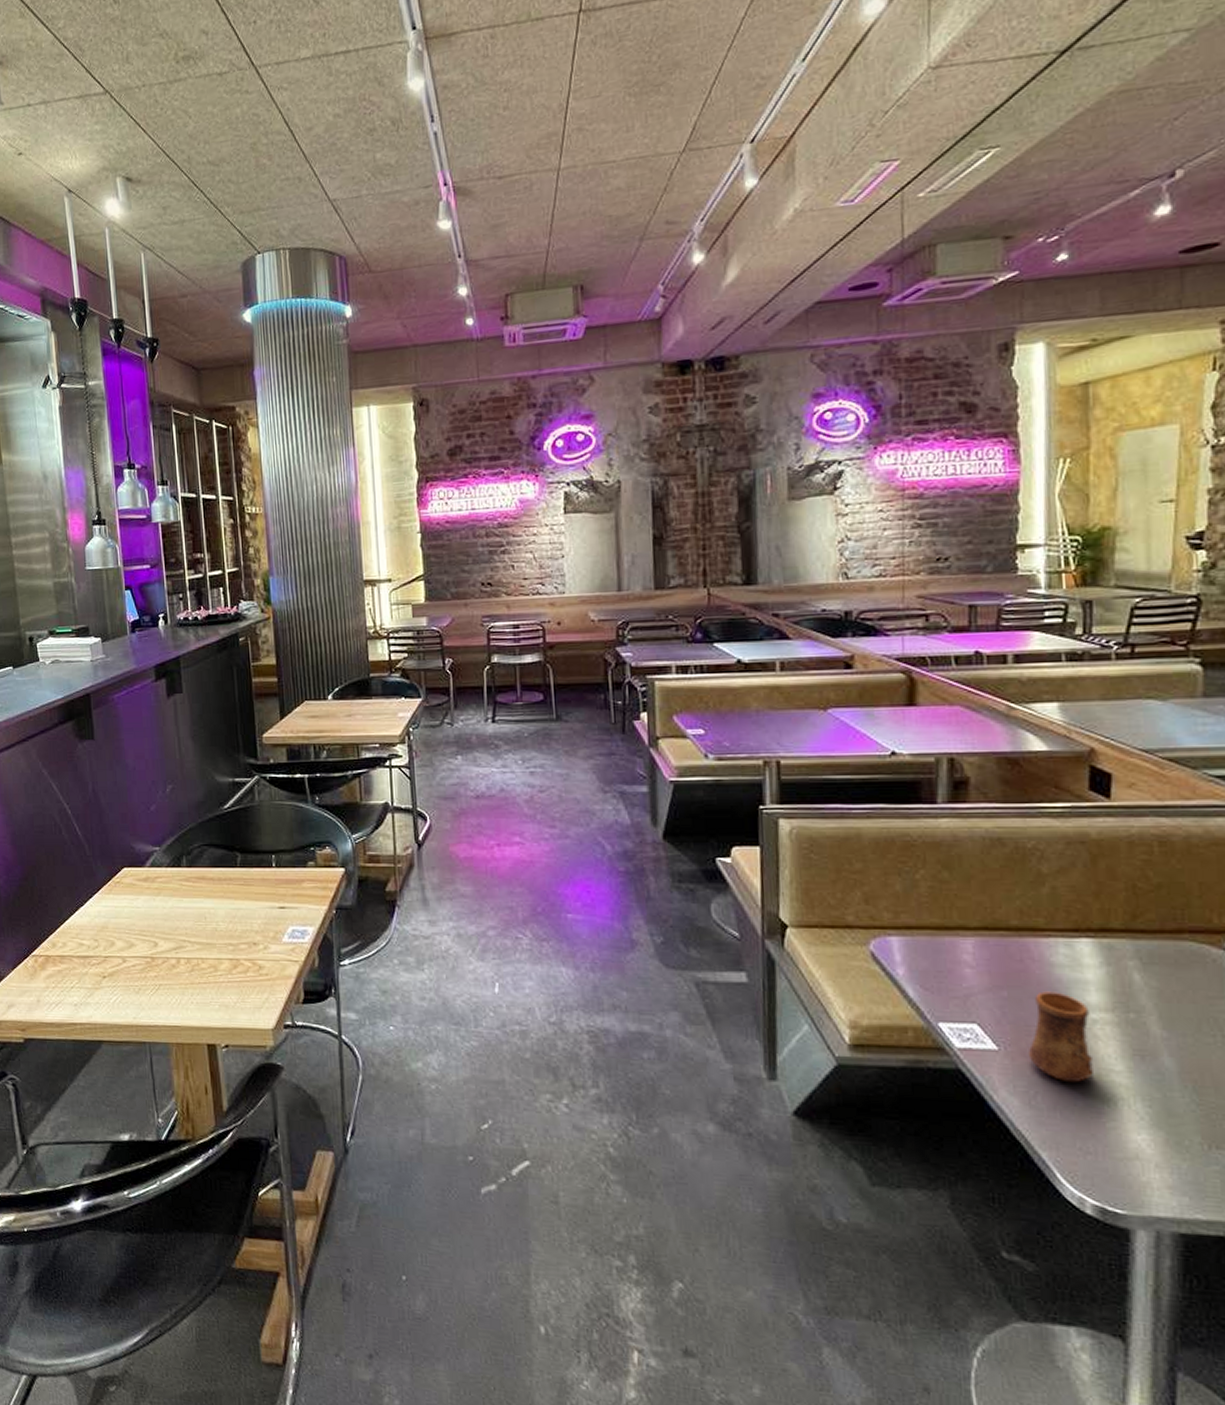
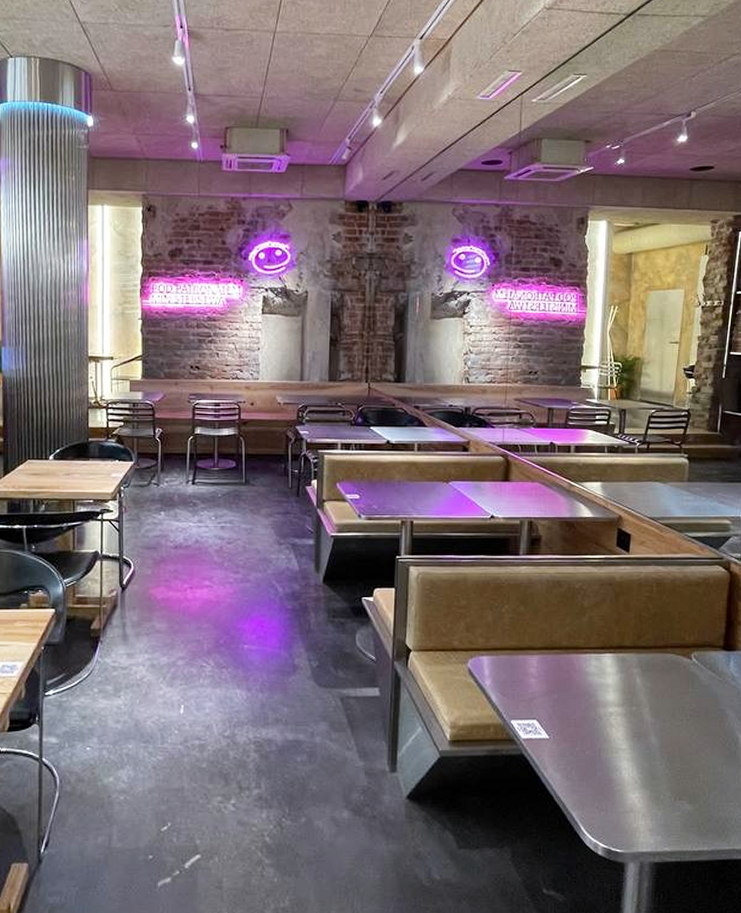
cup: present [1027,991,1093,1083] -> none [568,693,608,760]

